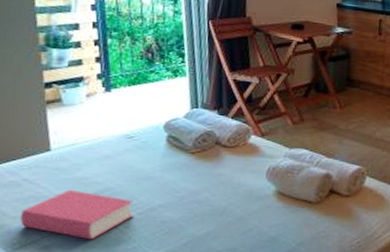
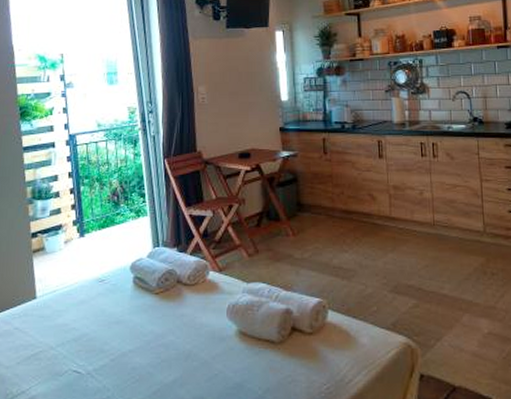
book: present [20,189,135,240] -> none [12,336,108,390]

